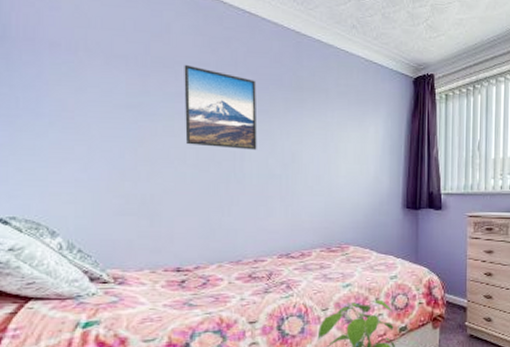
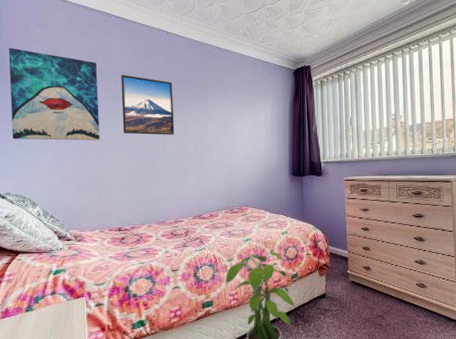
wall art: none [14,12,153,151] -> present [8,48,100,141]

